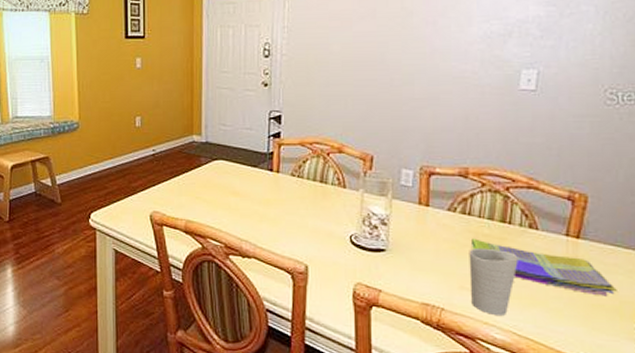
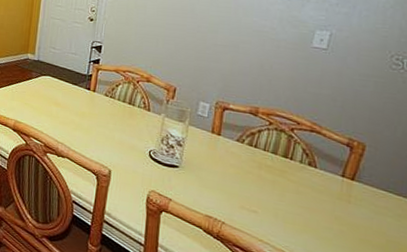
cup: present [469,247,518,315] -> none [249,175,296,236]
dish towel: present [470,238,617,297] -> none [254,167,385,234]

